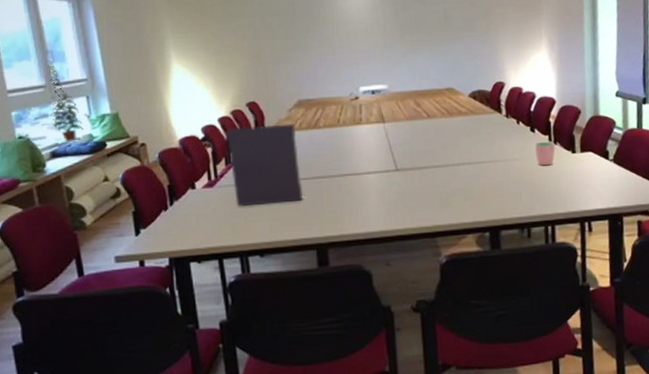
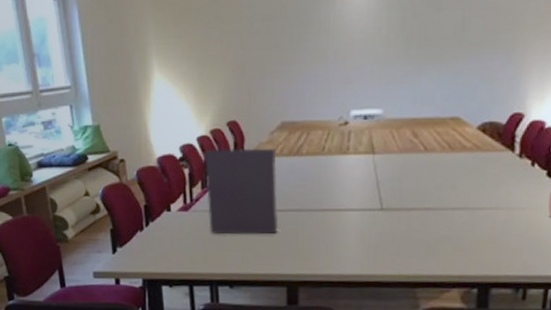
plant: present [48,59,84,142] -> none [34,63,68,153]

